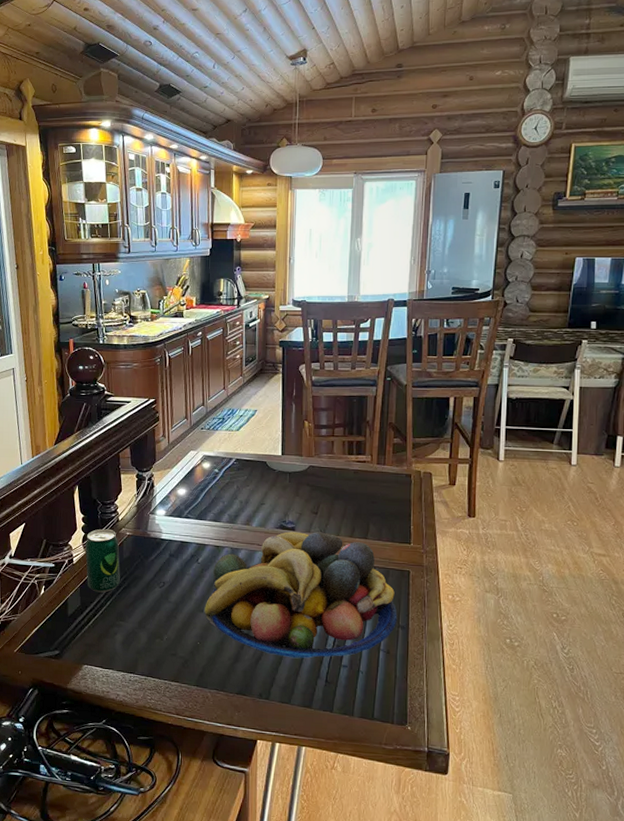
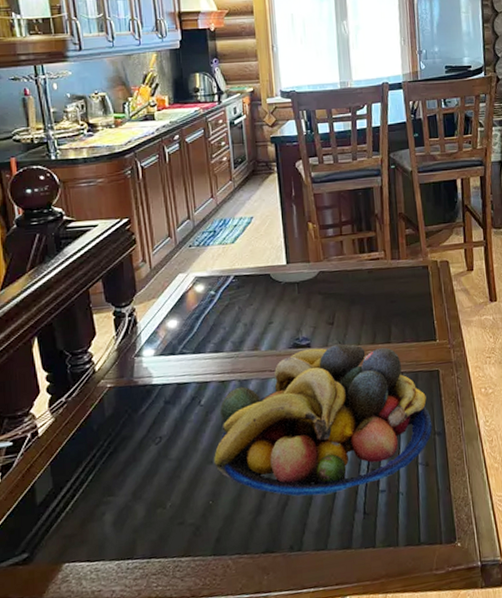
beverage can: present [85,529,120,593] -> none [52,384,104,467]

